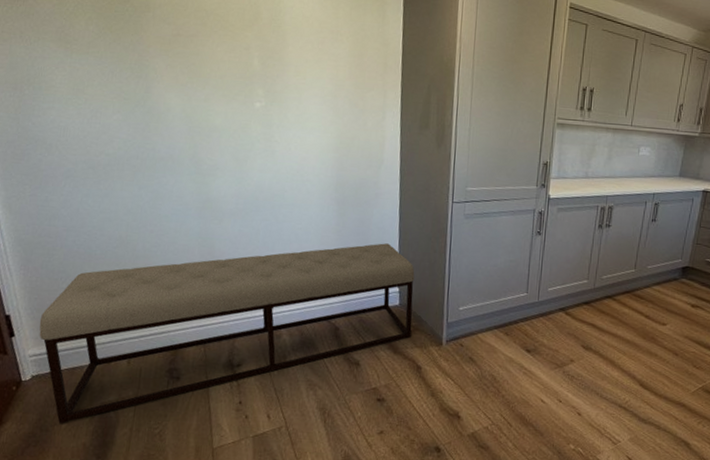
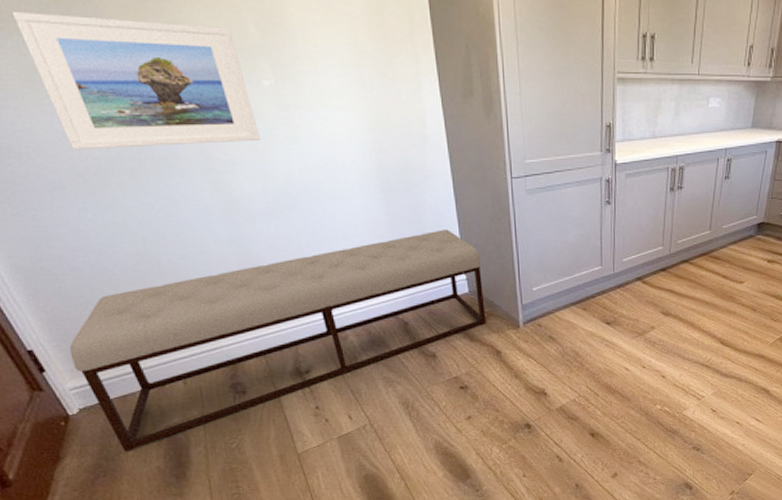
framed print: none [77,36,244,152] -> present [12,11,261,150]

